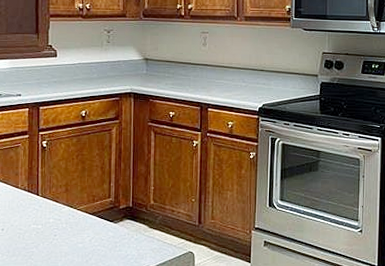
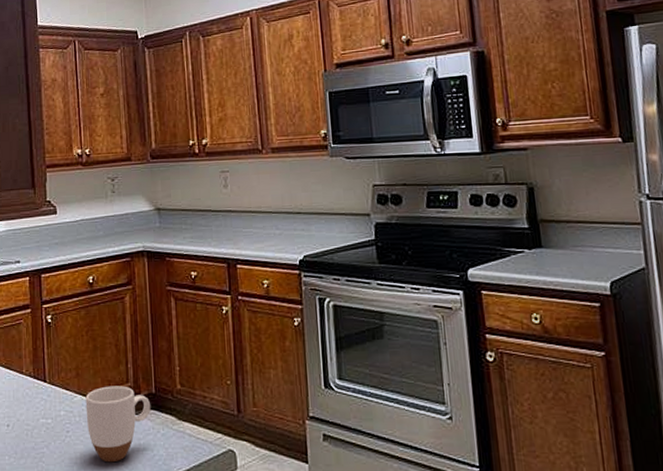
mug: none [72,200,128,260] -> present [85,386,151,463]

